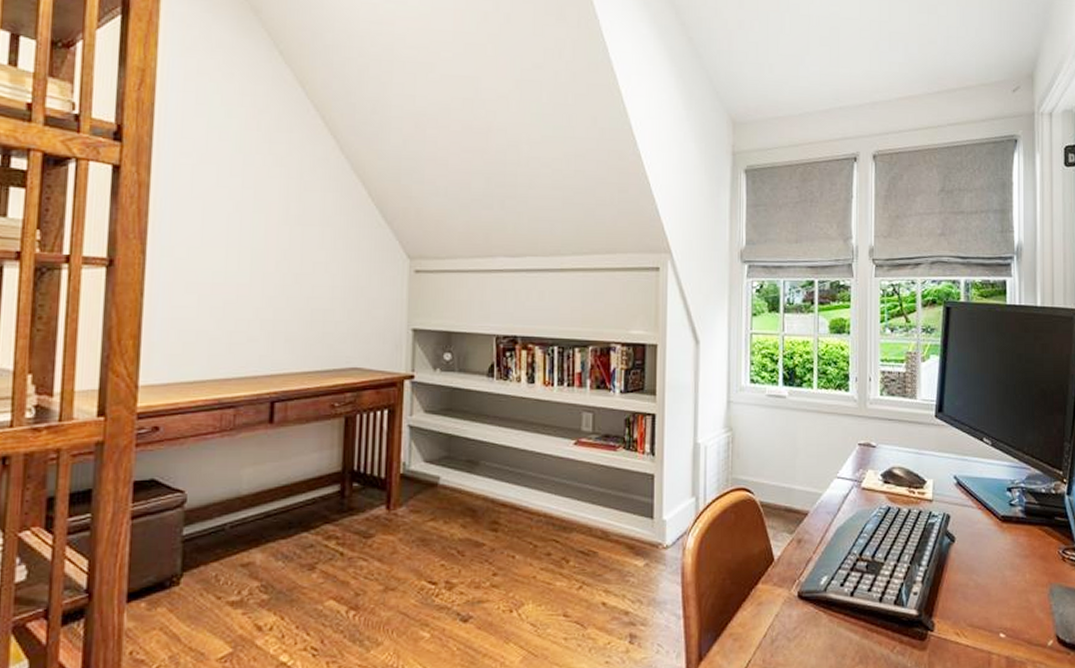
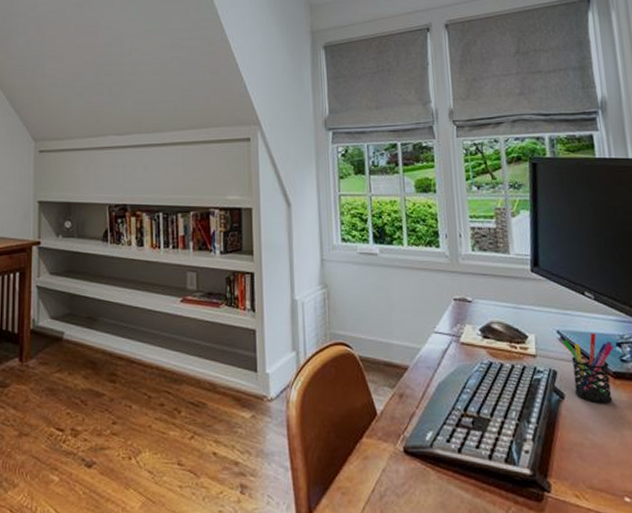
pen holder: none [958,478,1004,545] -> present [562,333,614,402]

